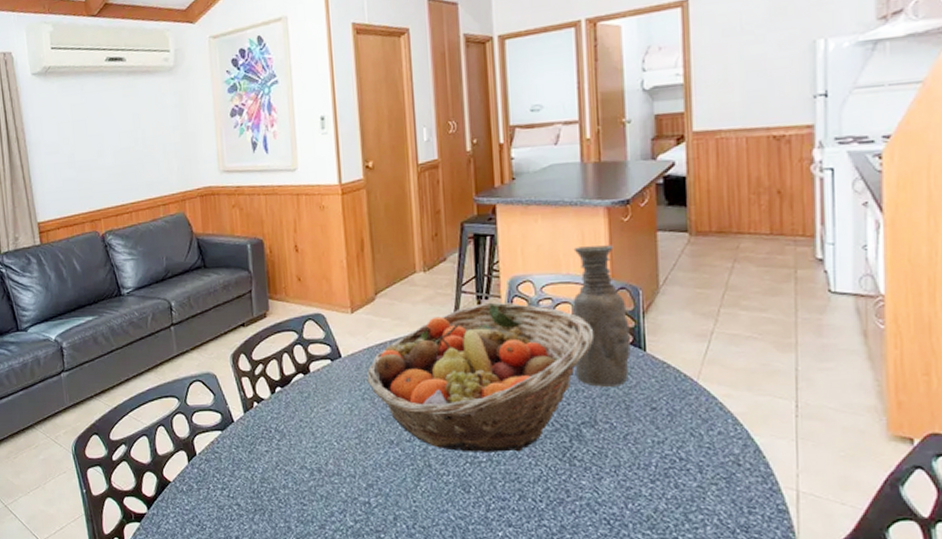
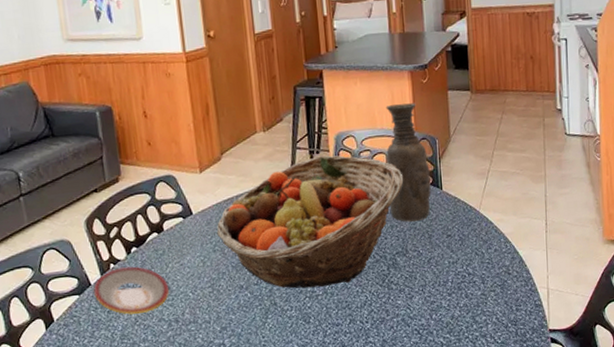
plate: none [235,406,313,457] -> present [93,266,170,315]

